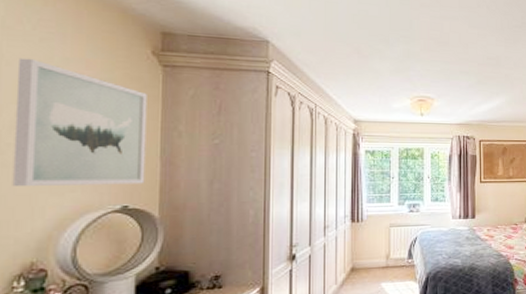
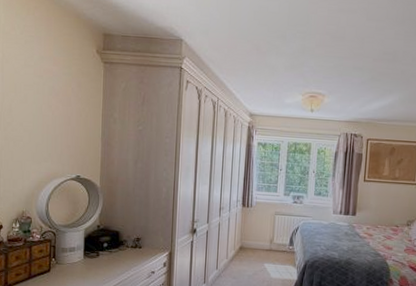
wall art: present [12,58,147,186] -> none [11,56,93,160]

